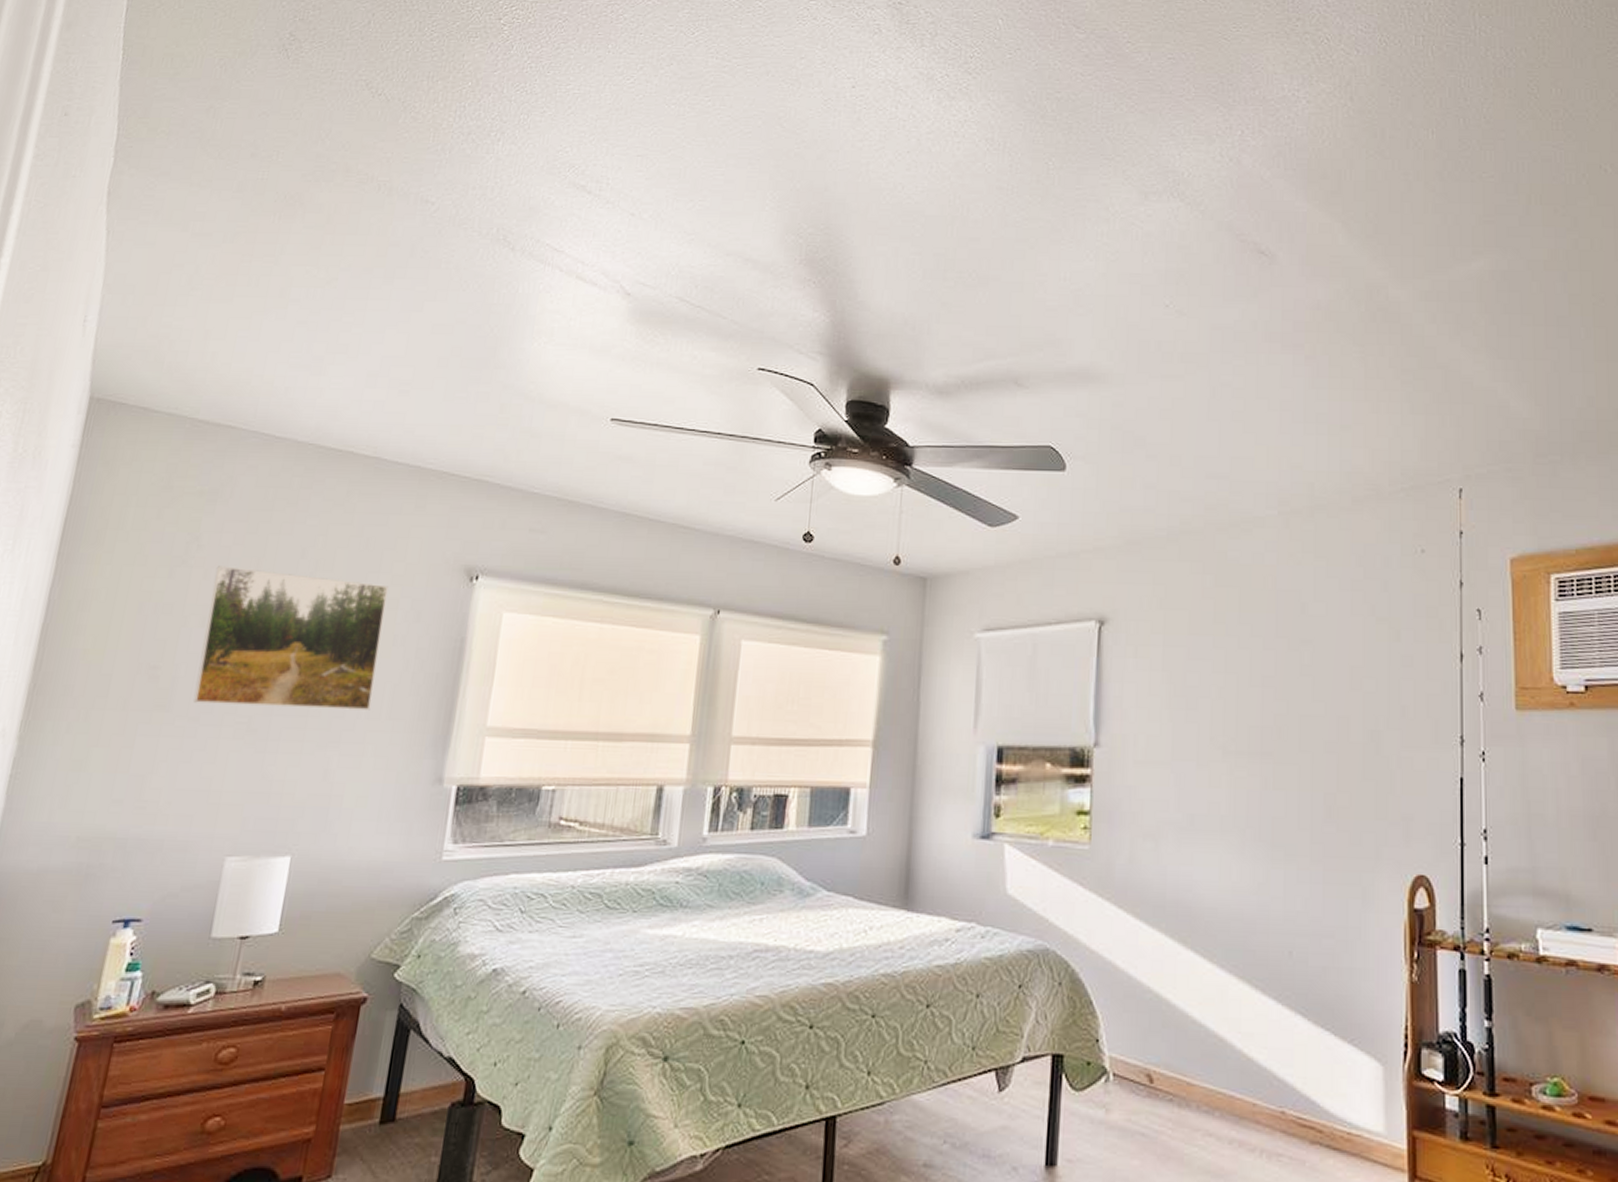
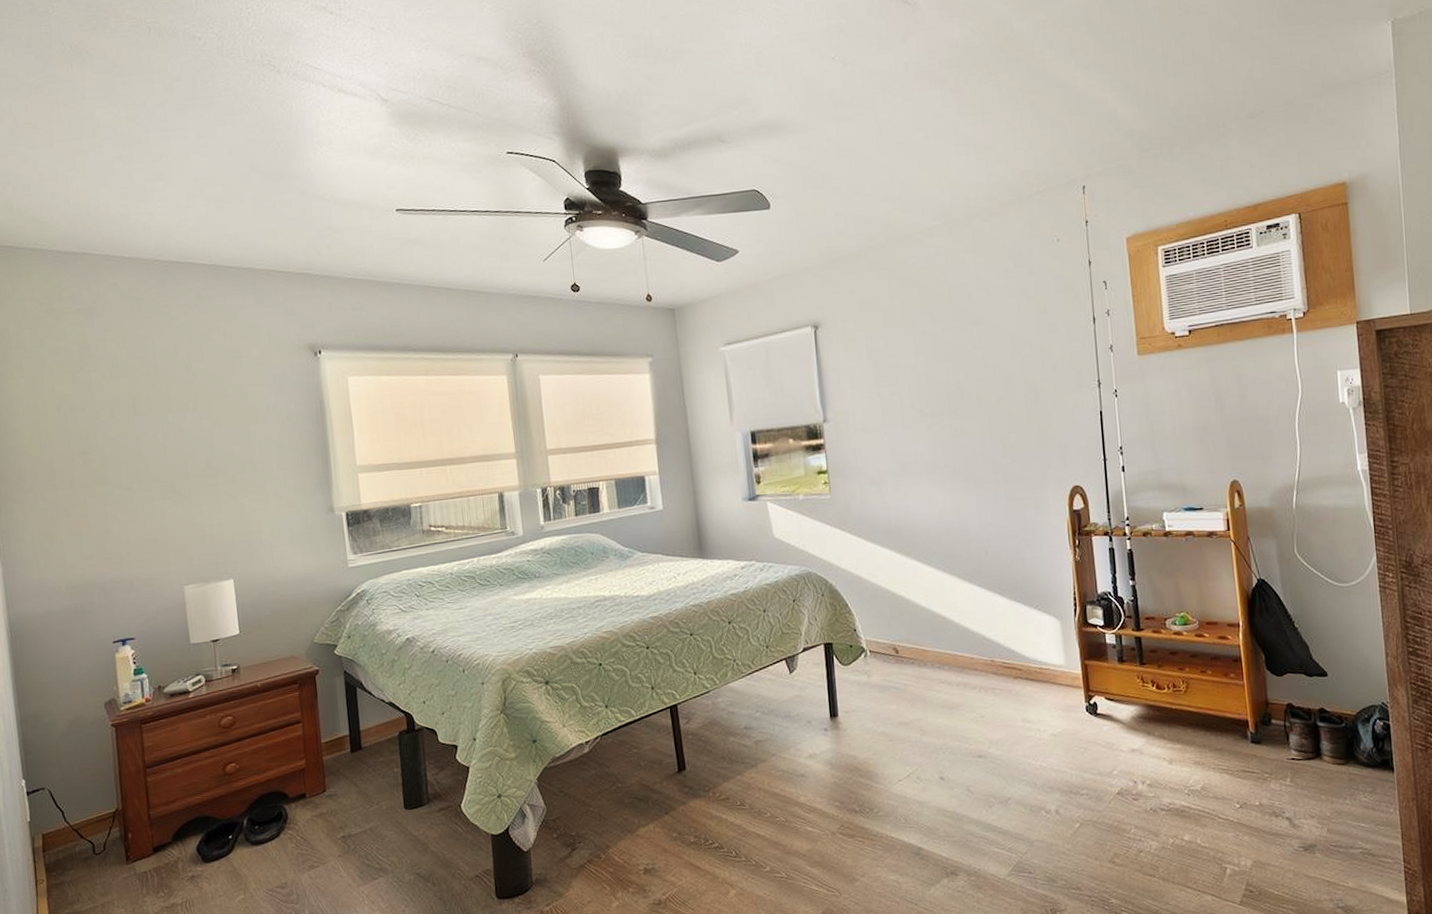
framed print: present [192,566,389,710] -> none [109,367,263,476]

